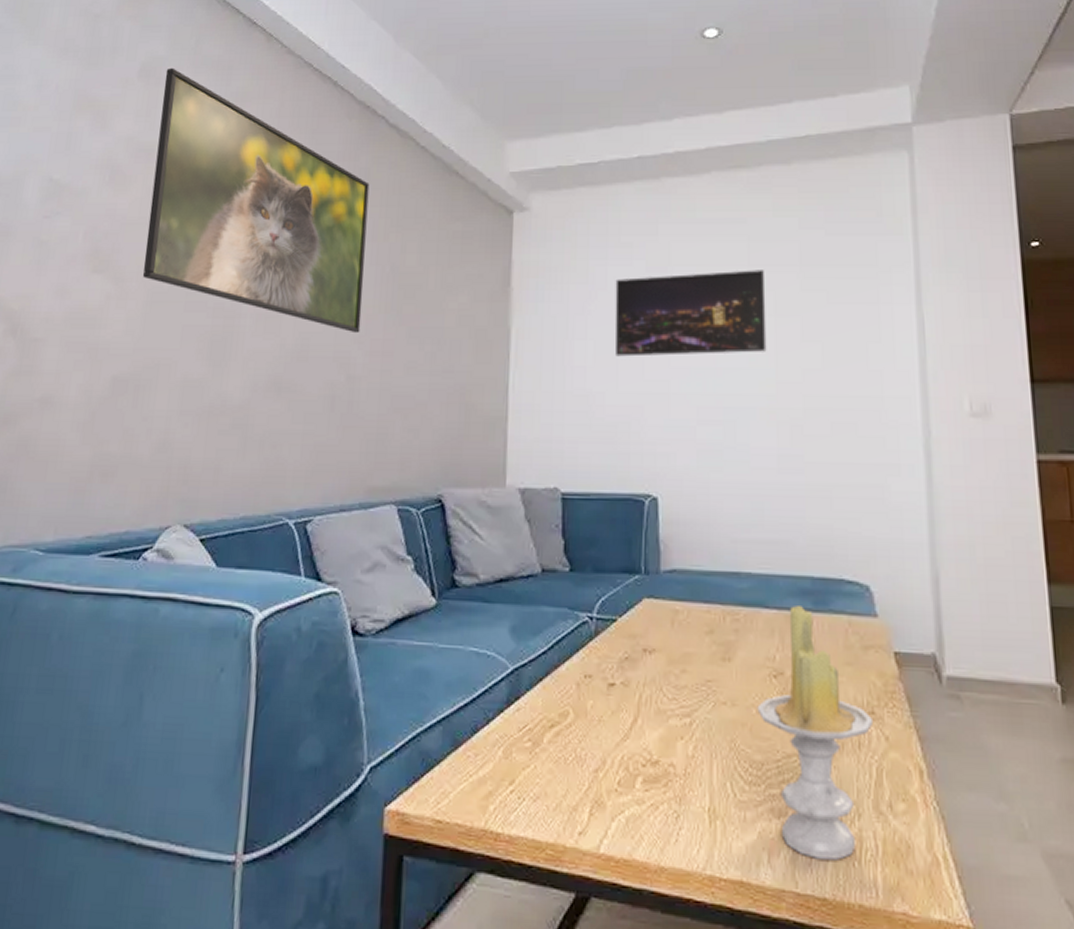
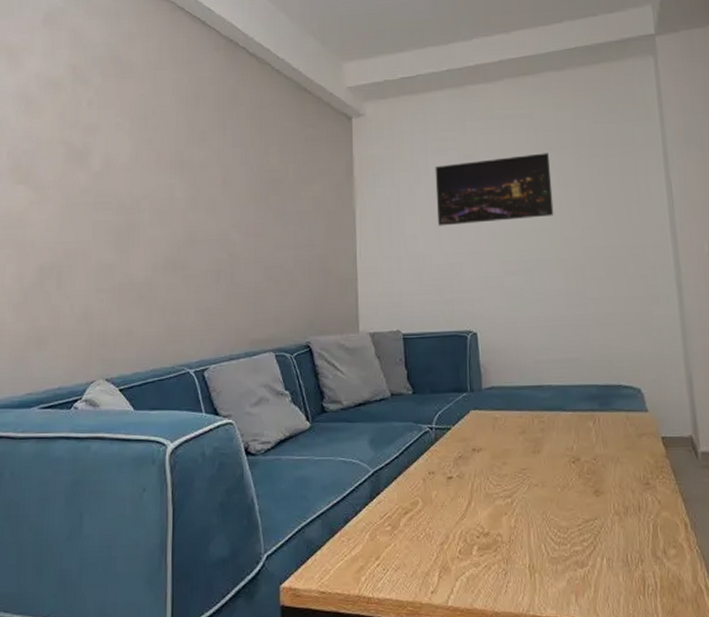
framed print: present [142,67,370,334] -> none [57,16,237,220]
candle: present [757,606,874,860] -> none [561,408,649,596]

